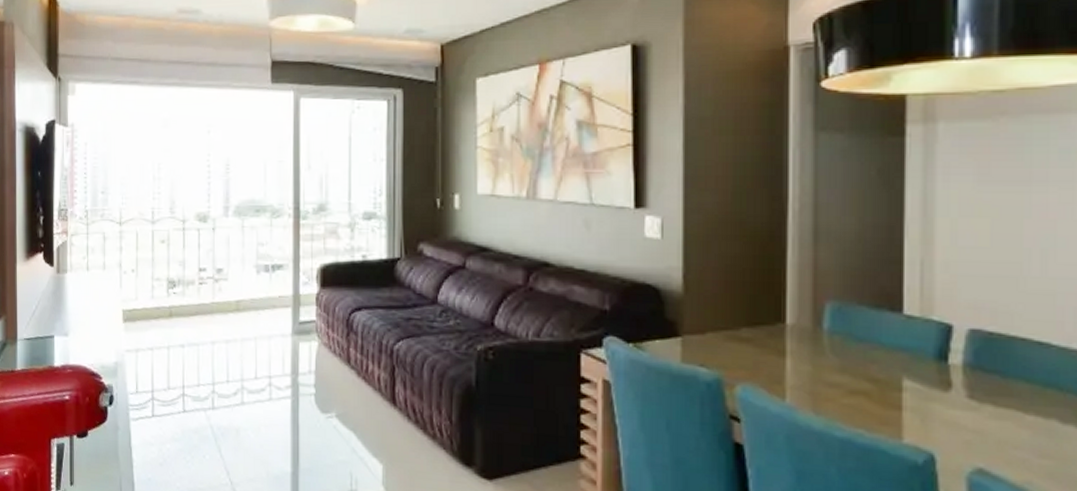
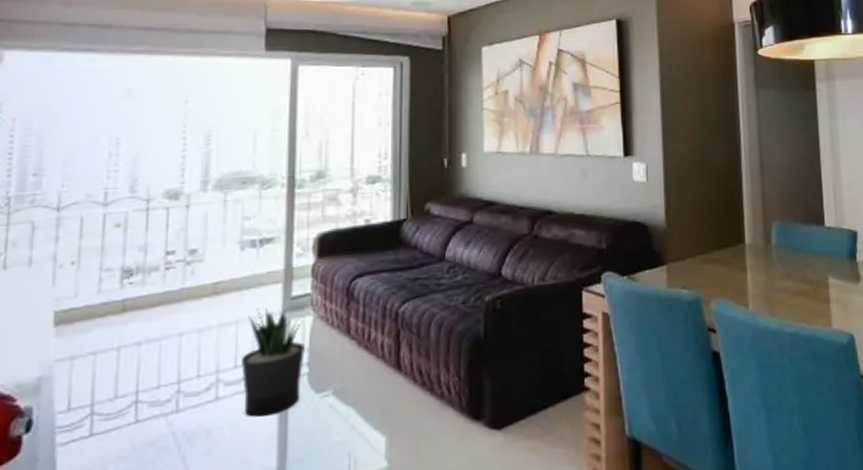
planter: none [261,328,312,426] -> present [241,308,305,417]

